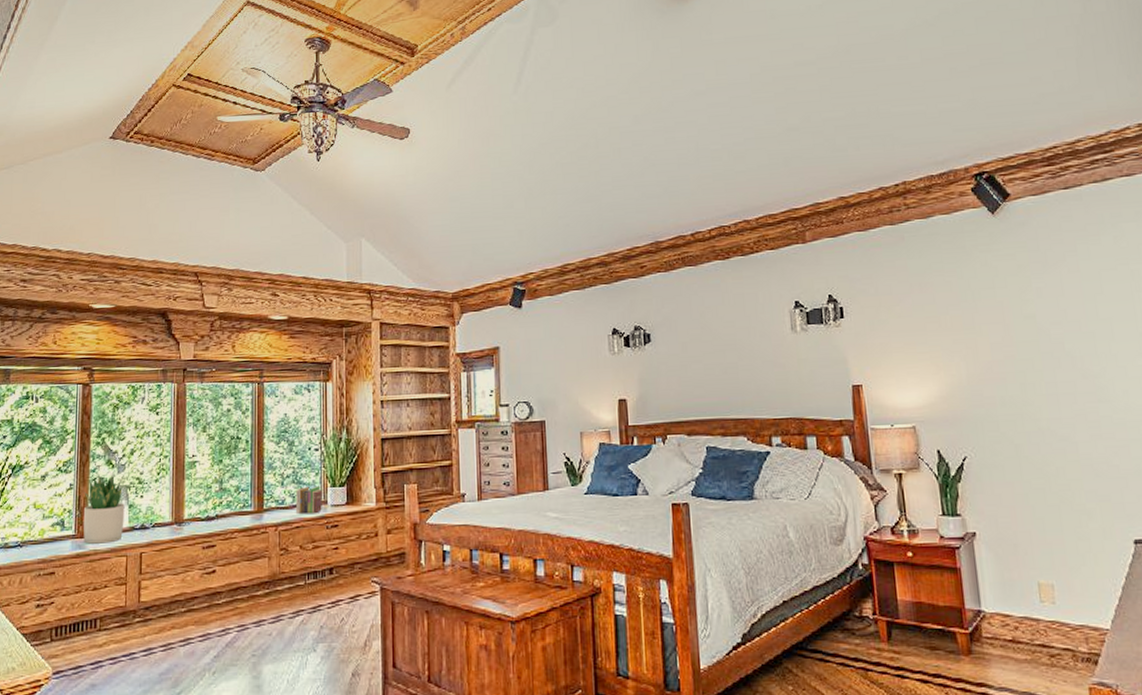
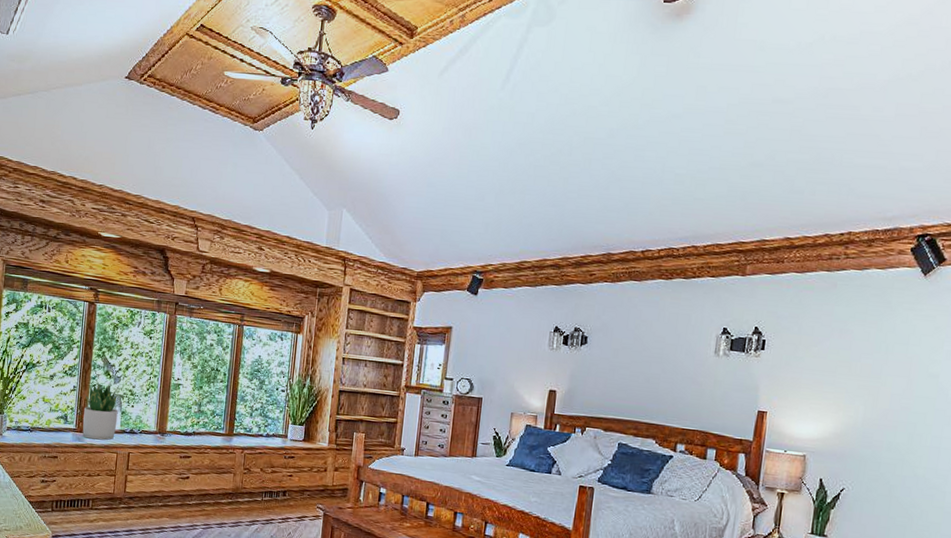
books: present [296,485,322,514] -> none [260,420,284,445]

